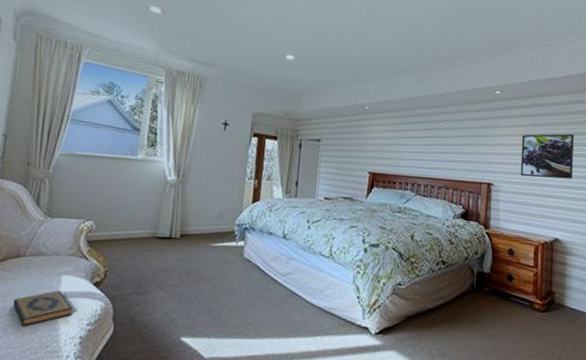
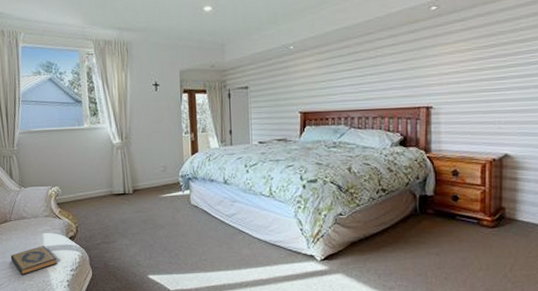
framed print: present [520,133,575,180] -> none [463,40,526,95]

